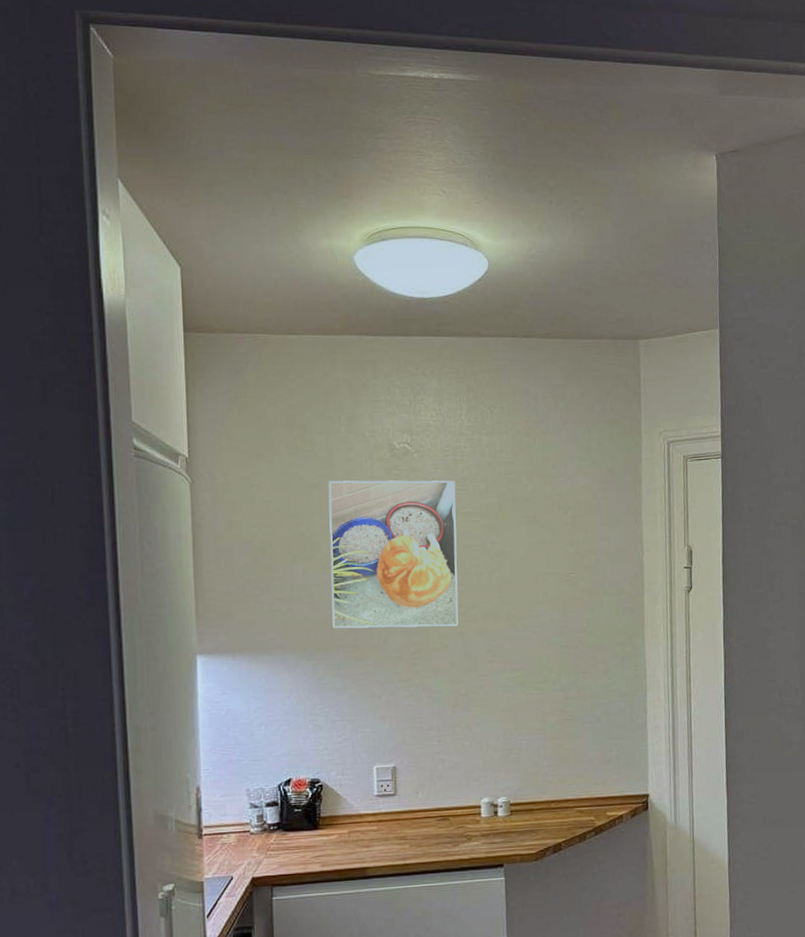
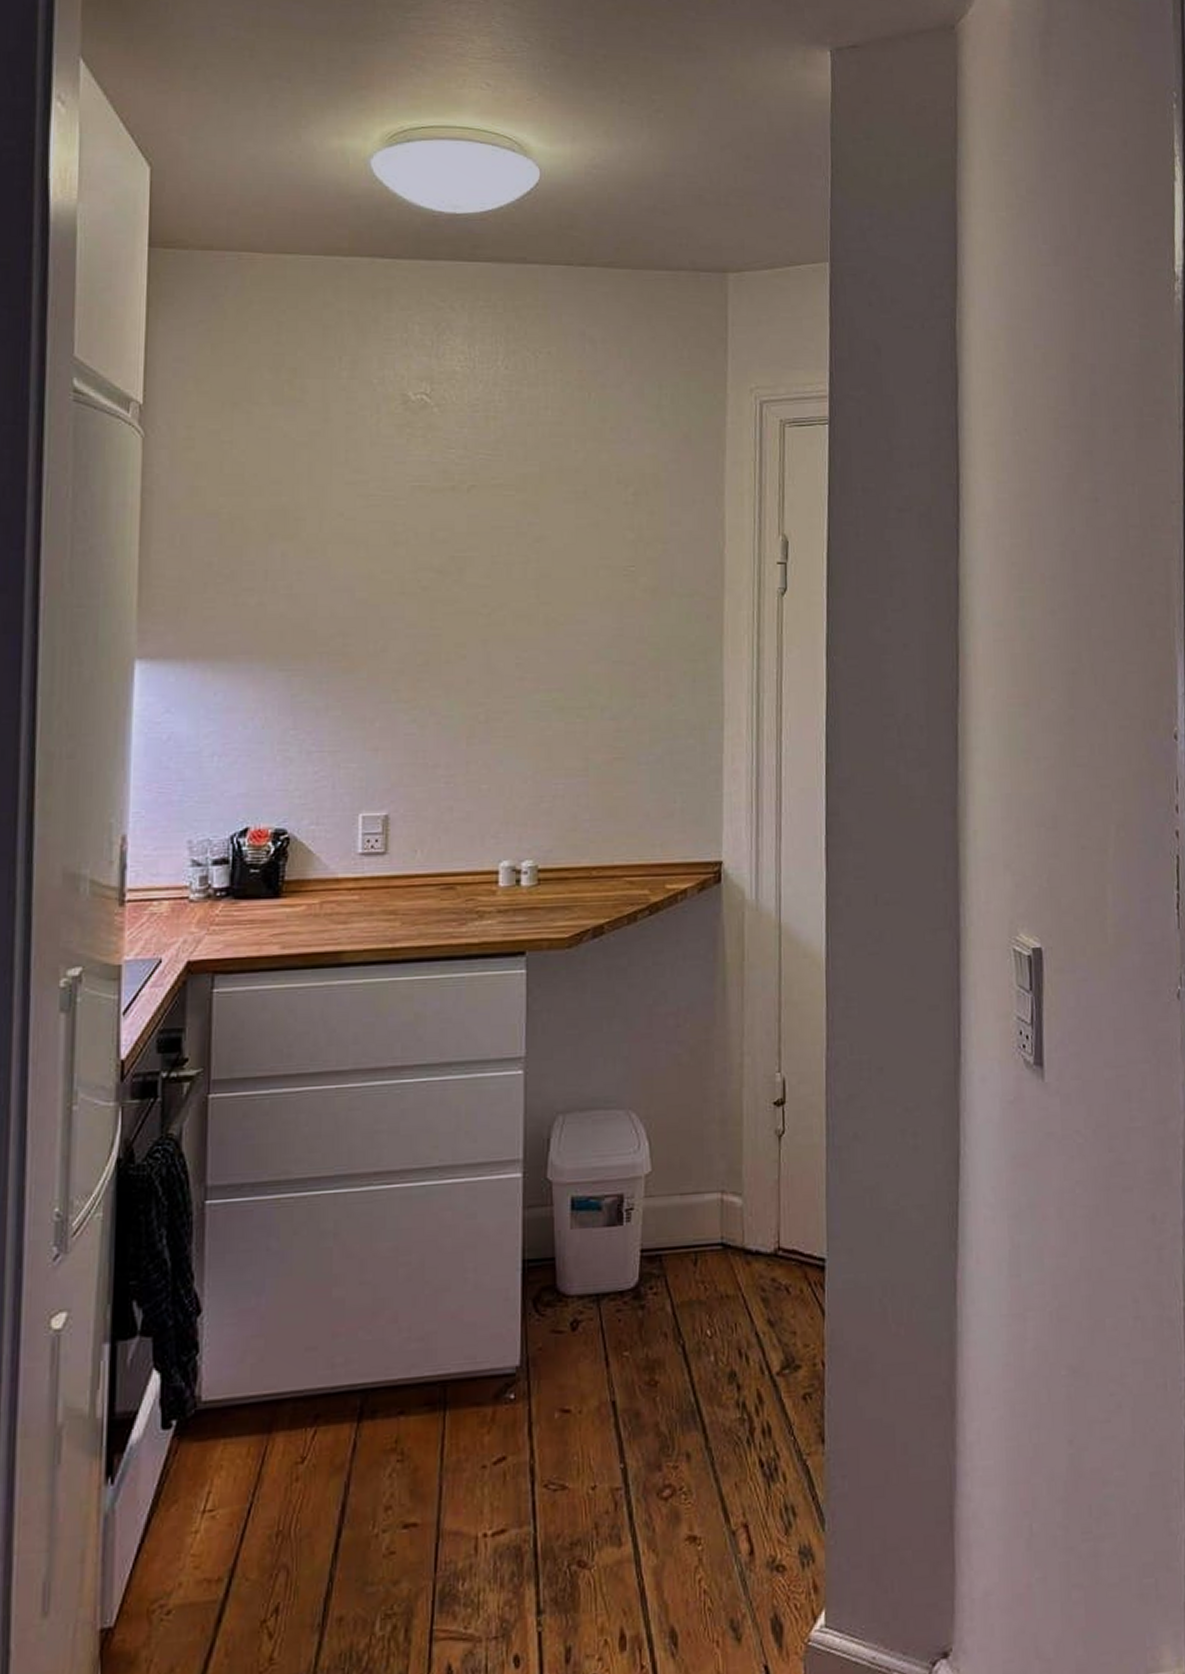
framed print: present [328,480,459,629] -> none [316,439,485,632]

